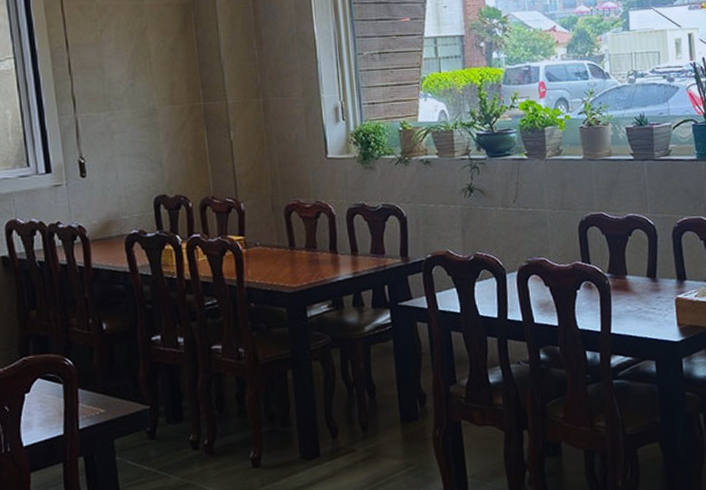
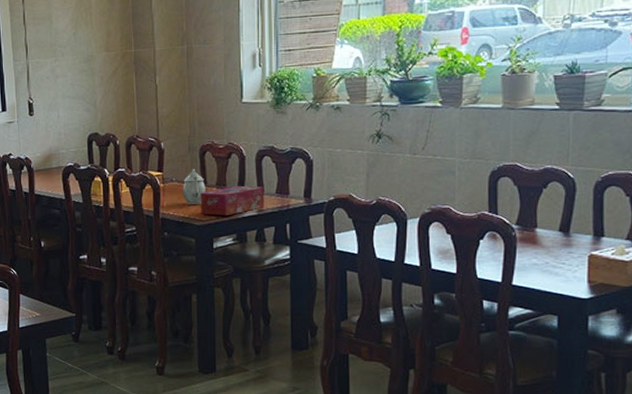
teapot: none [268,231,295,270] -> present [182,169,206,204]
tissue box: none [288,246,360,281] -> present [200,185,264,216]

